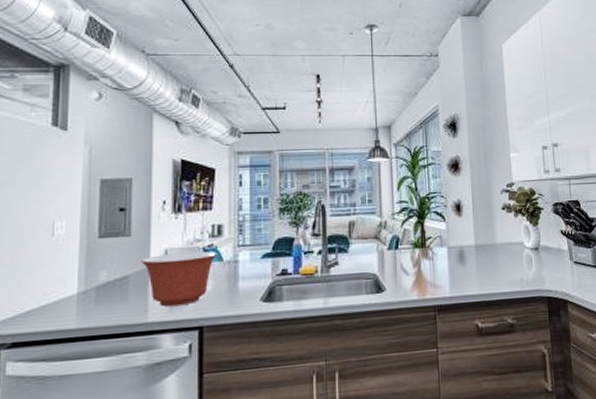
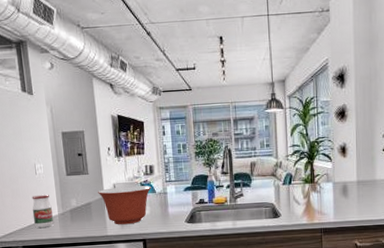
jar: none [36,264,69,315] -> present [32,194,53,229]

